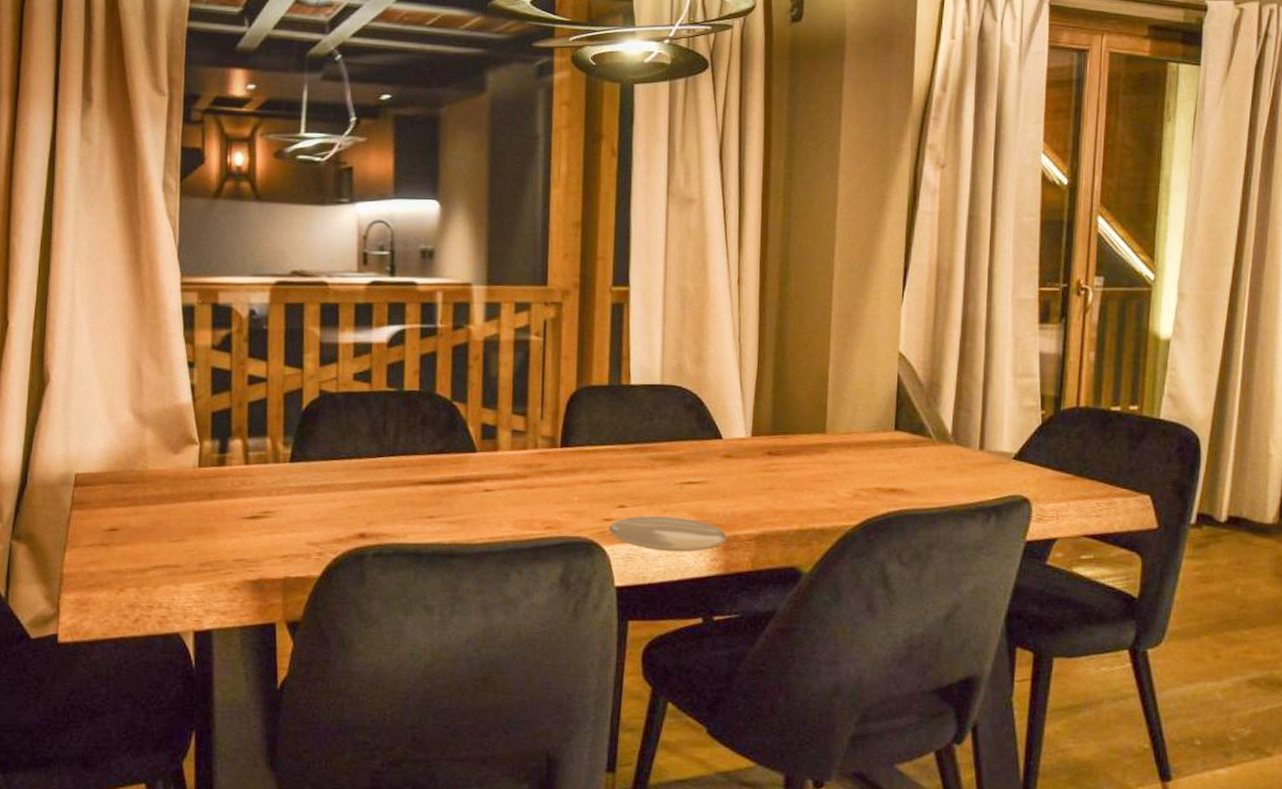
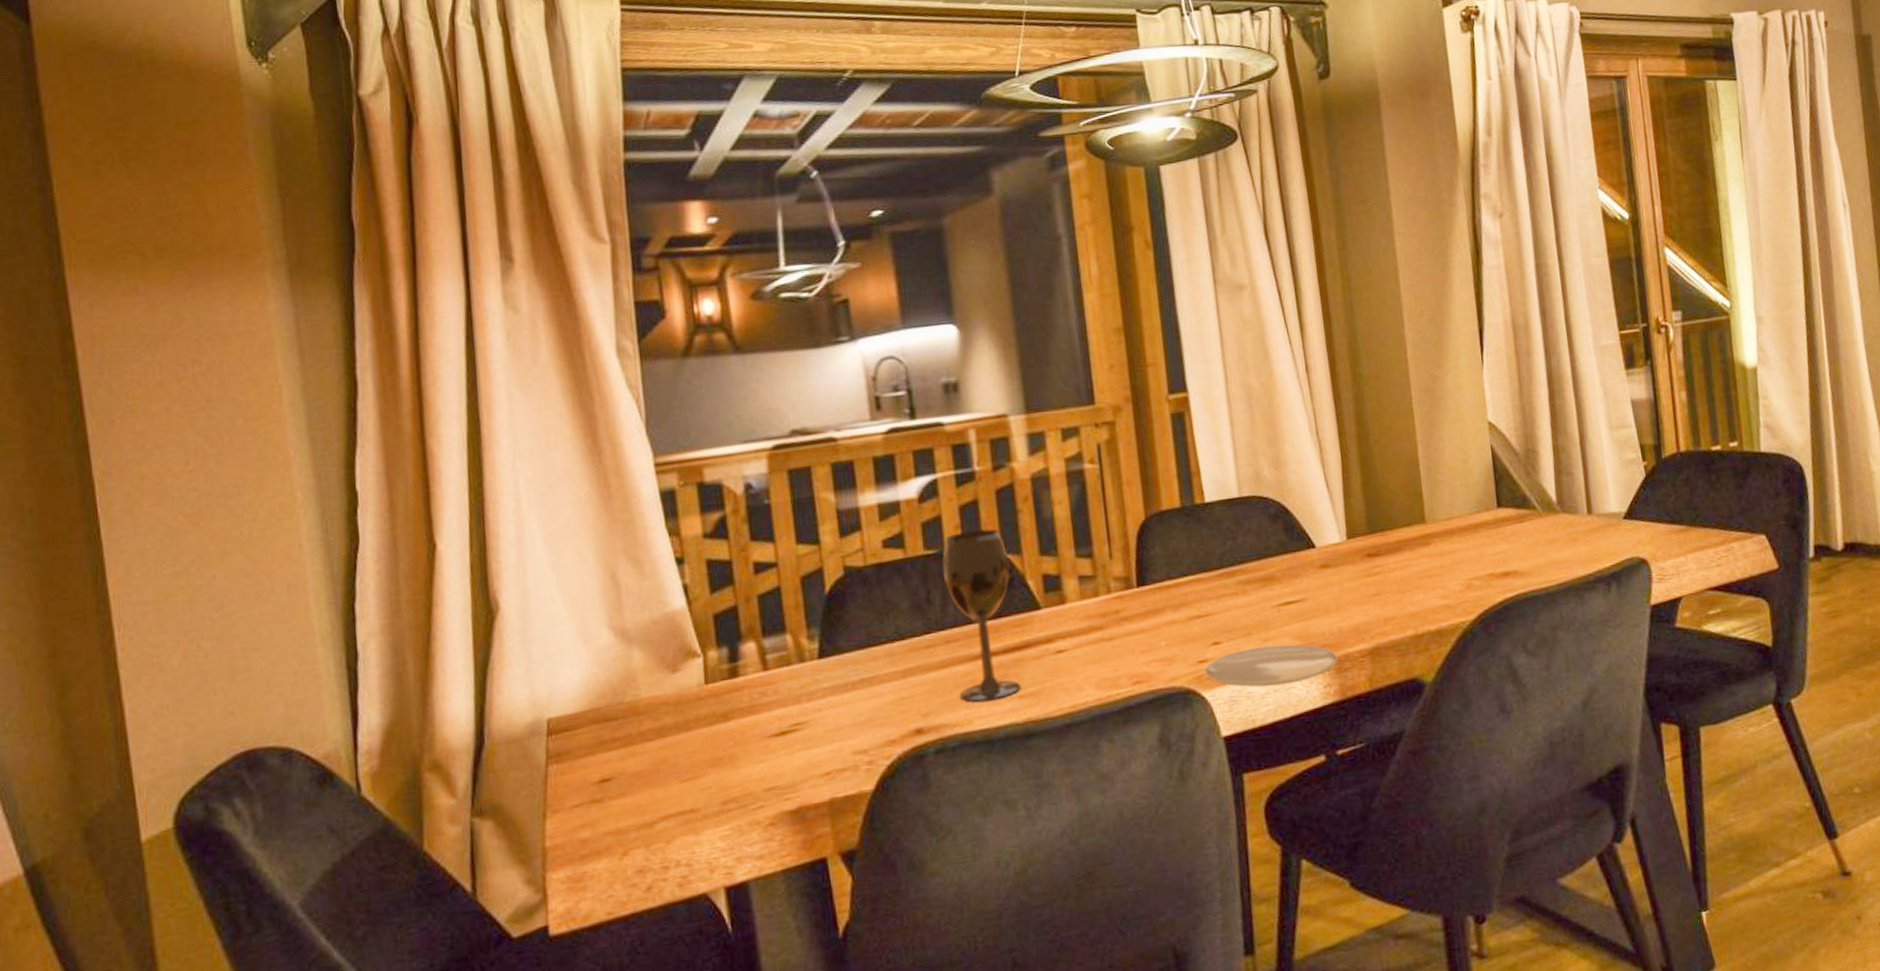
wine glass: none [399,376,456,521] -> present [942,528,1021,702]

